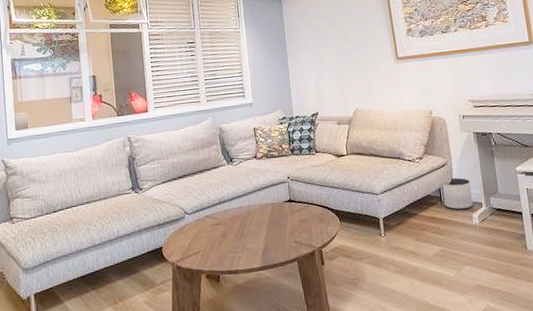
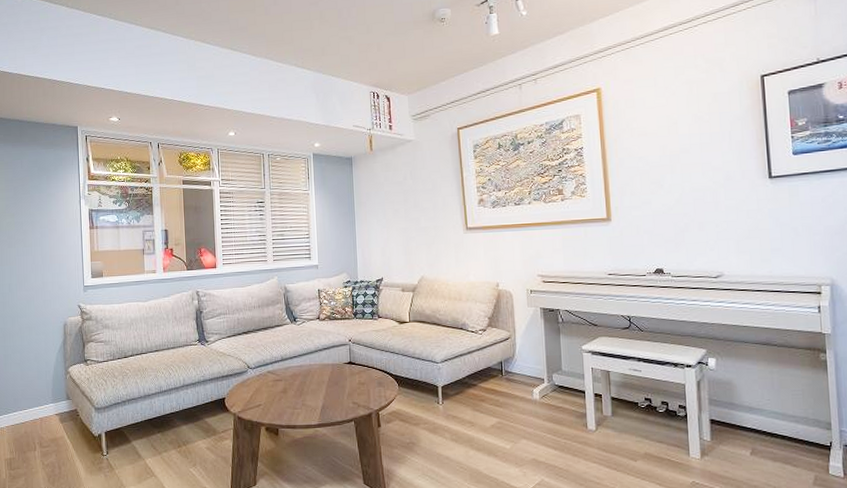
planter: present [443,177,474,210] -> none [504,352,535,384]

